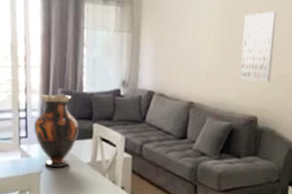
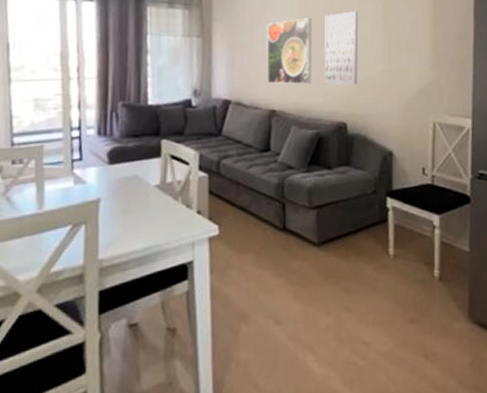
vase: present [33,94,80,168] -> none [89,108,145,193]
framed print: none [188,17,233,80] -> present [267,18,312,85]

